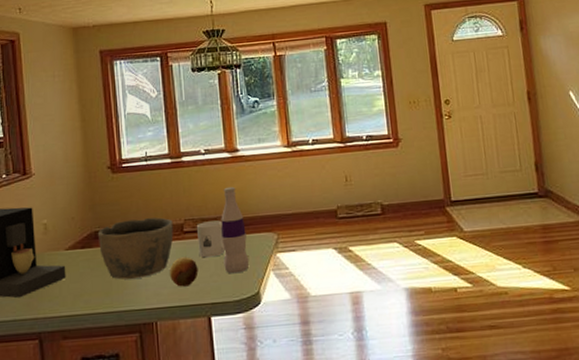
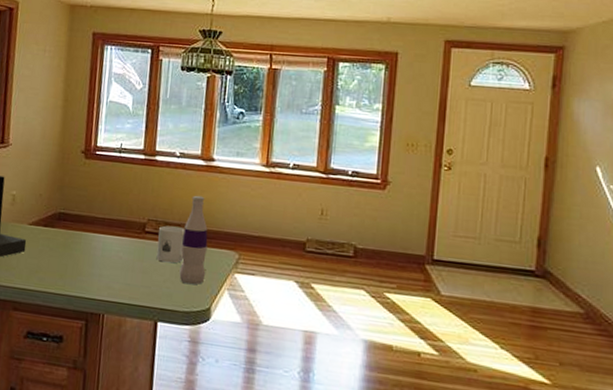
bowl: present [97,217,174,280] -> none [61,208,136,268]
fruit: present [169,257,199,287] -> none [123,256,154,287]

